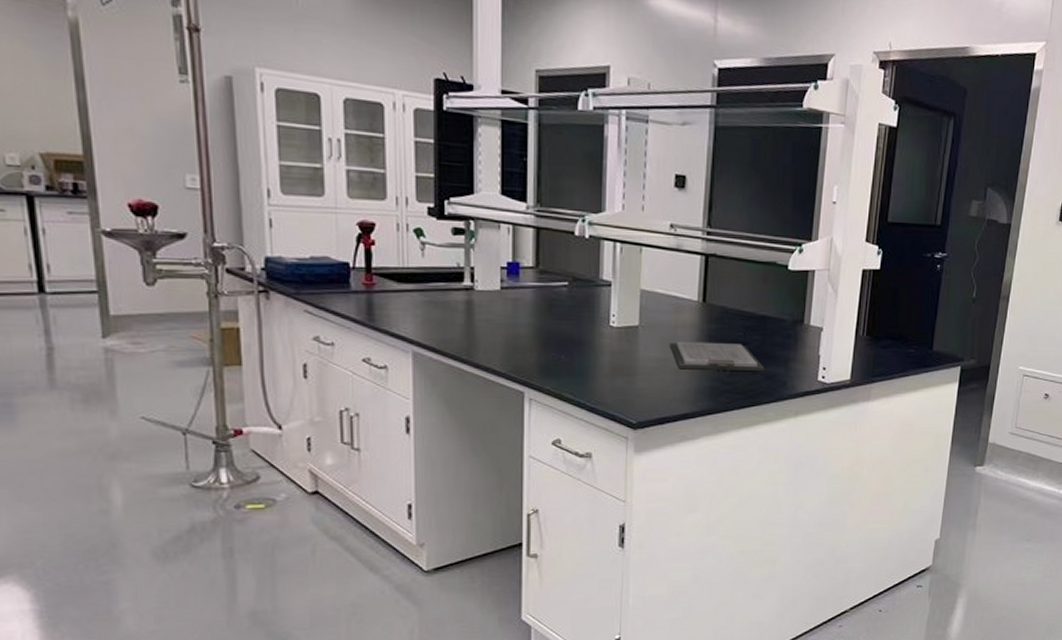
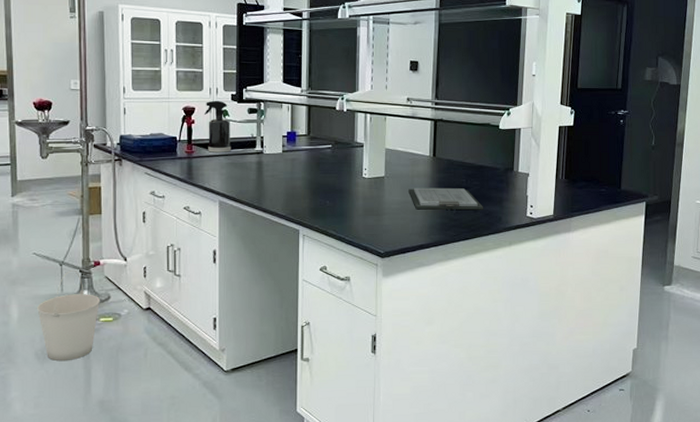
bucket: none [151,440,246,562] -> present [37,269,101,362]
spray bottle: none [389,214,429,287] -> present [205,100,231,152]

